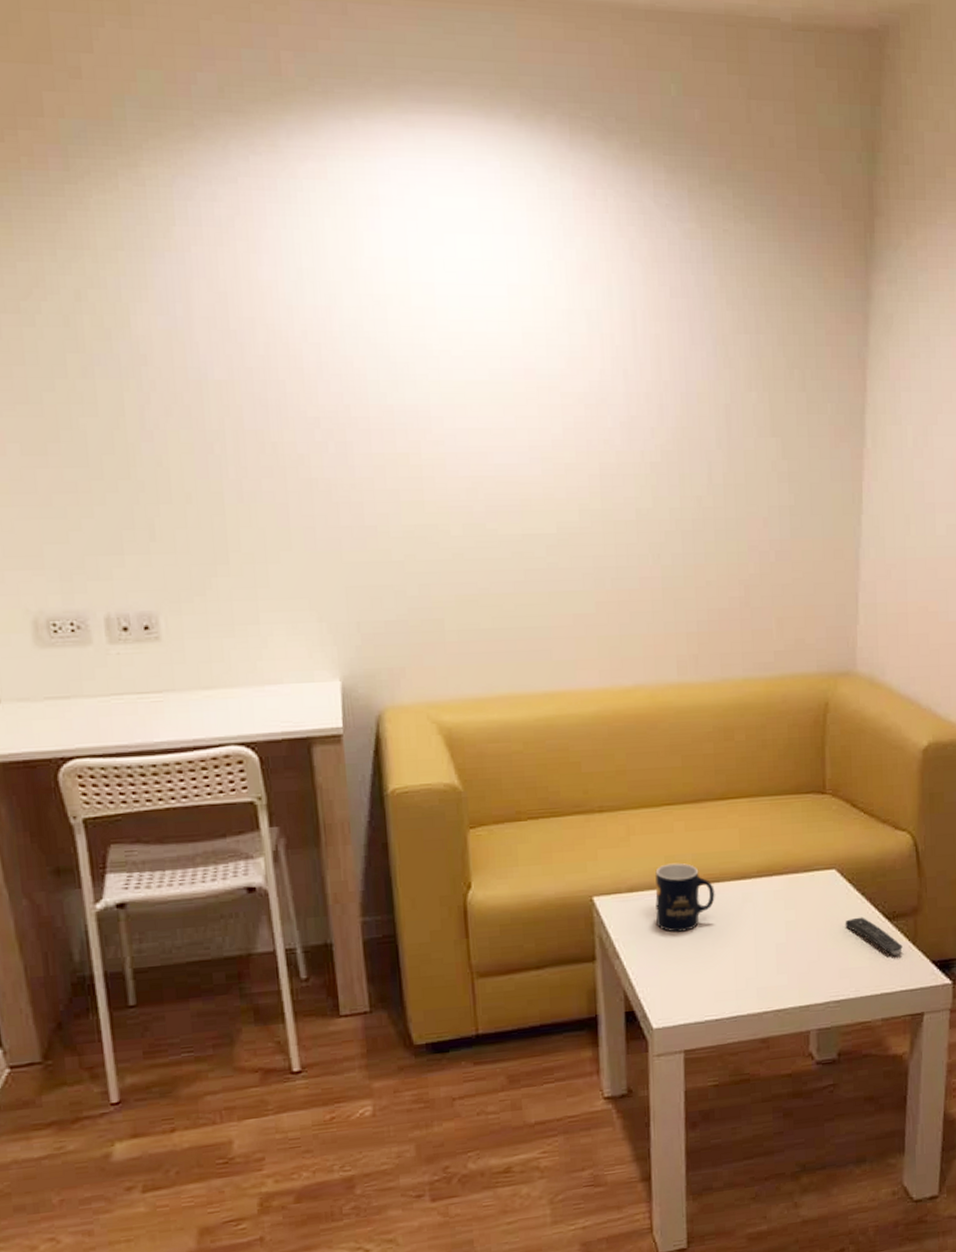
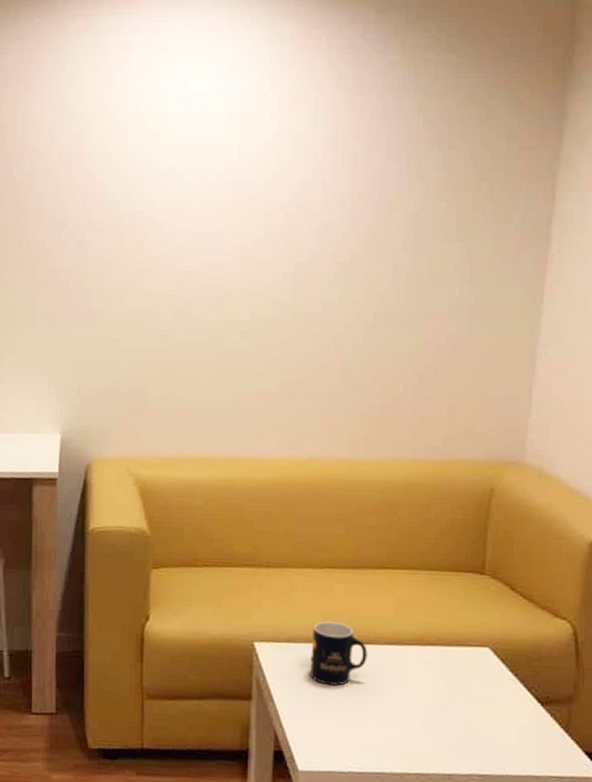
remote control: present [845,917,903,956] -> none [495,697,554,740]

